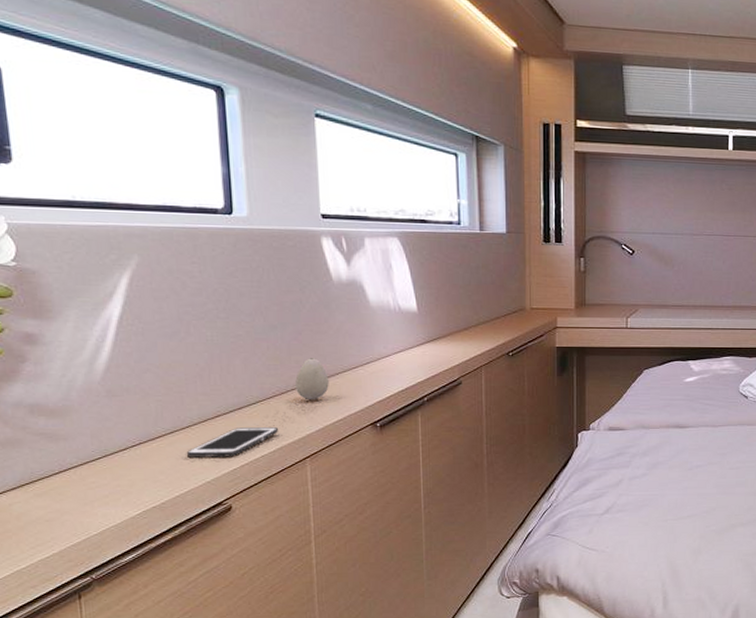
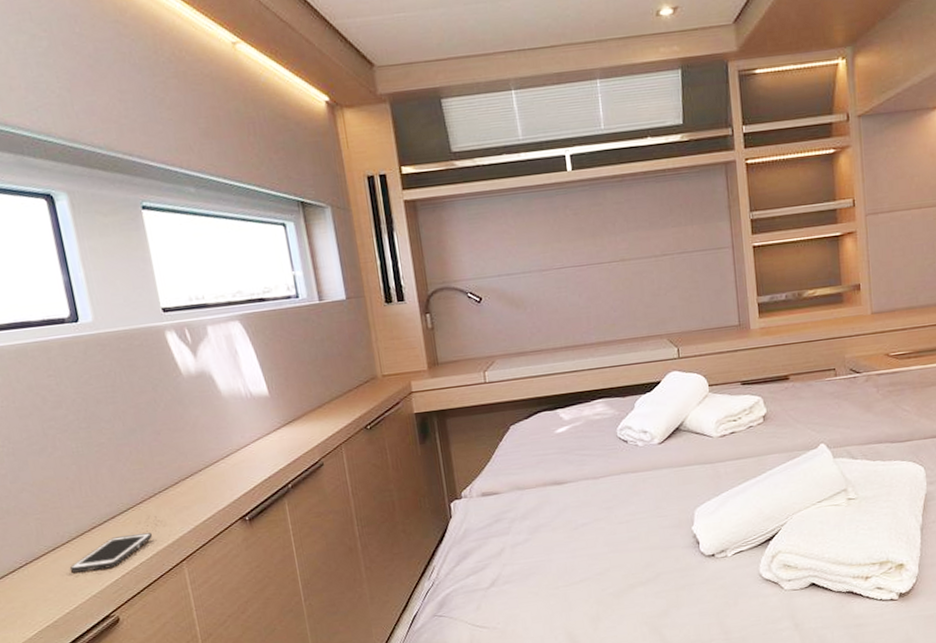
decorative egg: present [295,358,329,401] -> none [160,457,194,502]

